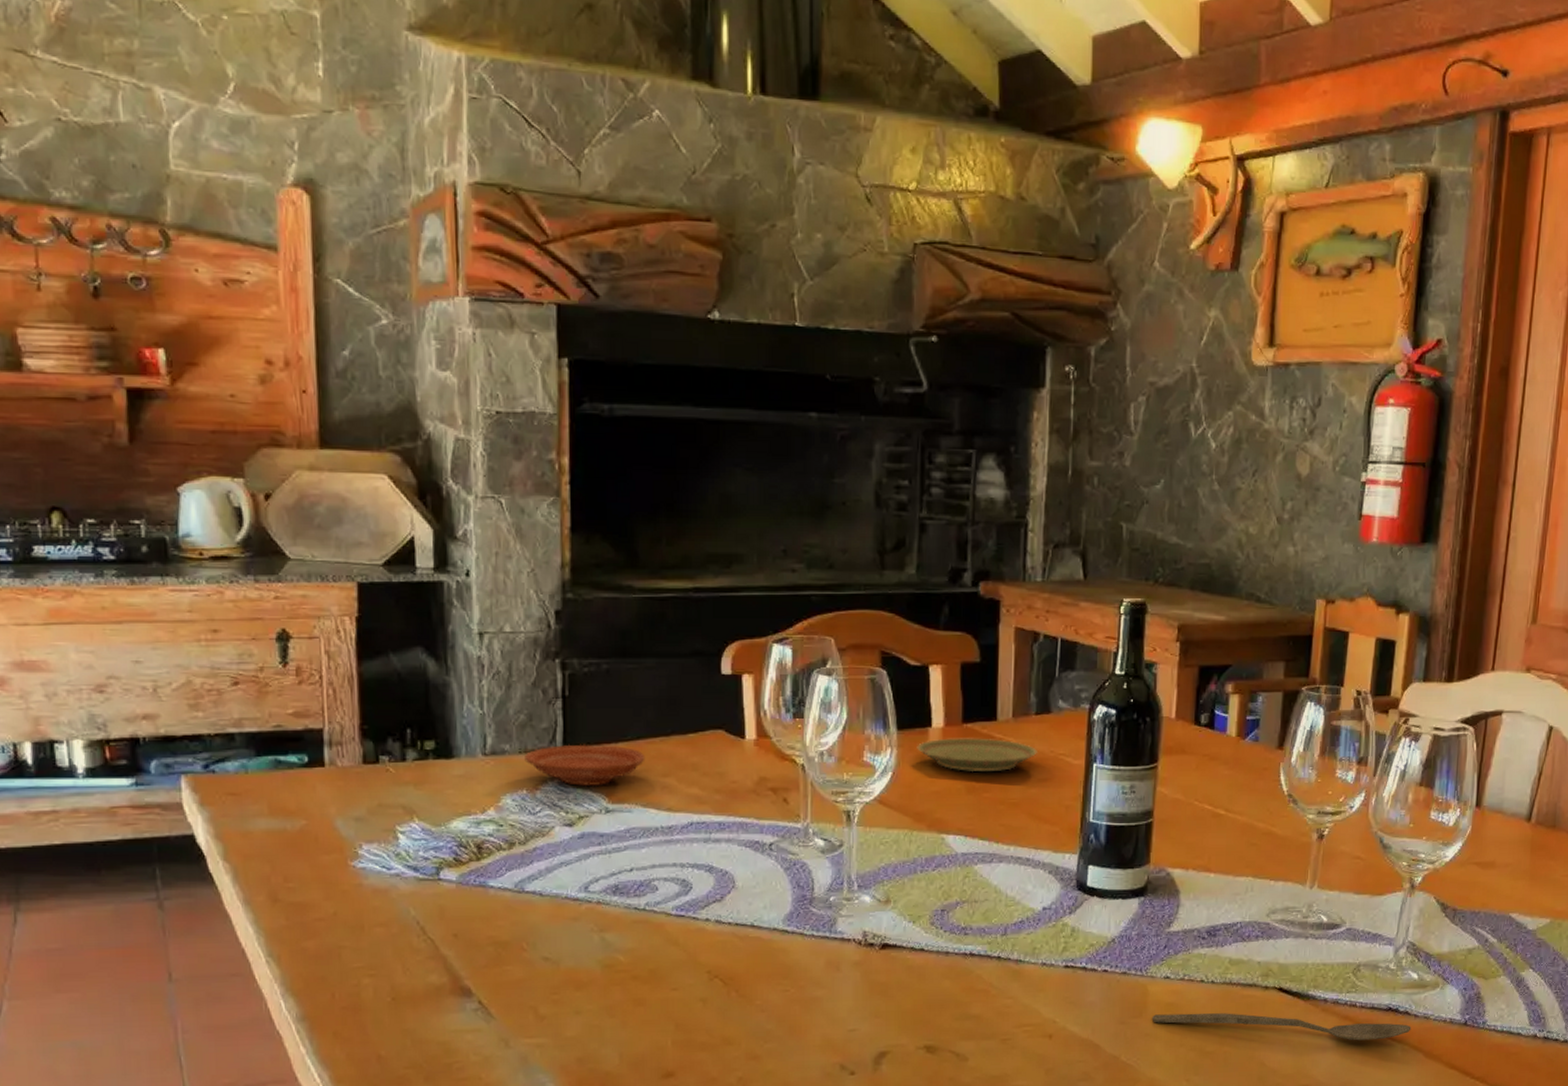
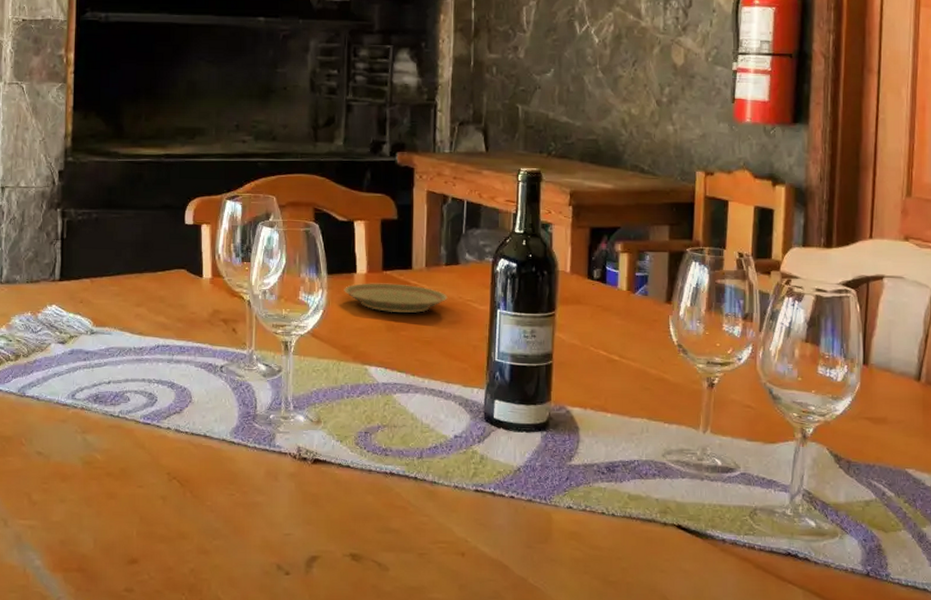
plate: present [524,744,645,787] -> none [30,277,123,312]
spoon: present [1151,1013,1411,1041] -> none [556,541,812,584]

